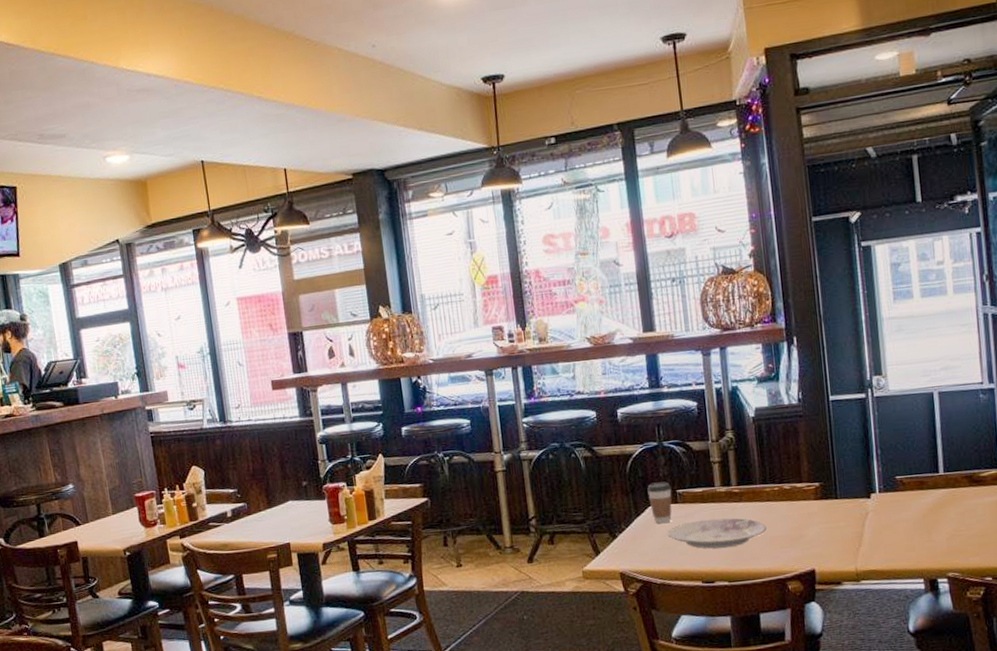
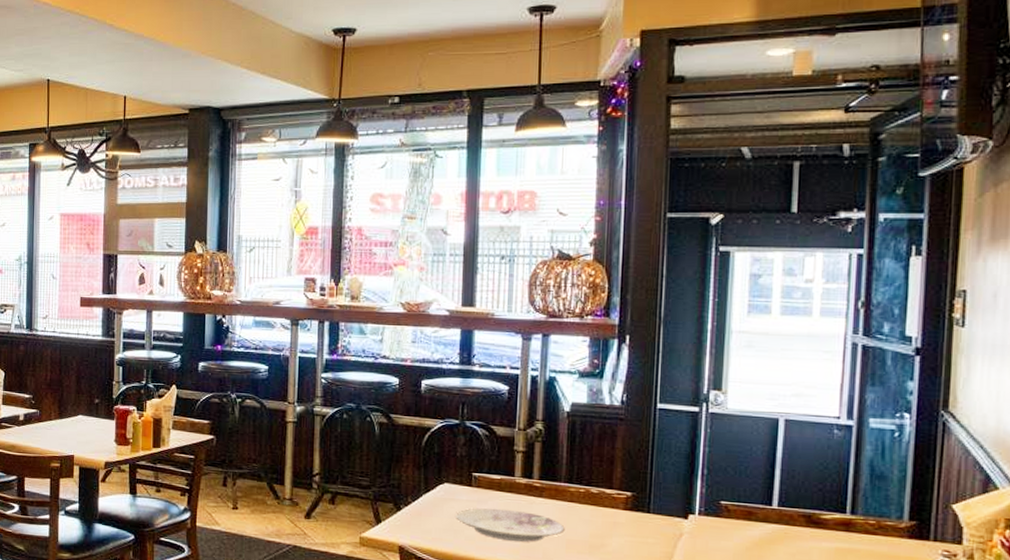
coffee cup: present [647,481,672,524] -> none [441,461,467,505]

